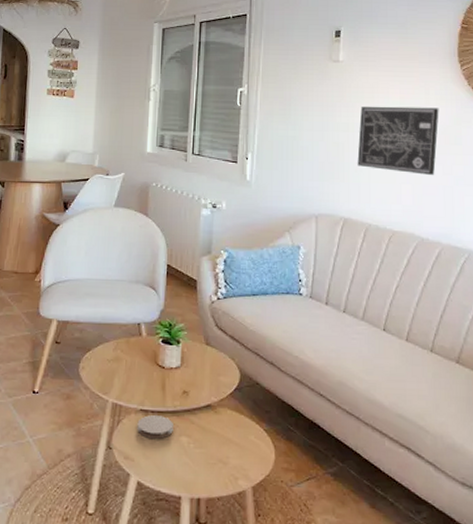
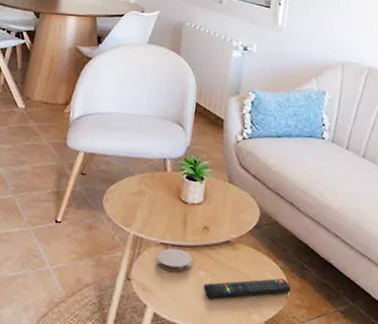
remote control: none [186,442,277,465] -> present [203,278,291,299]

